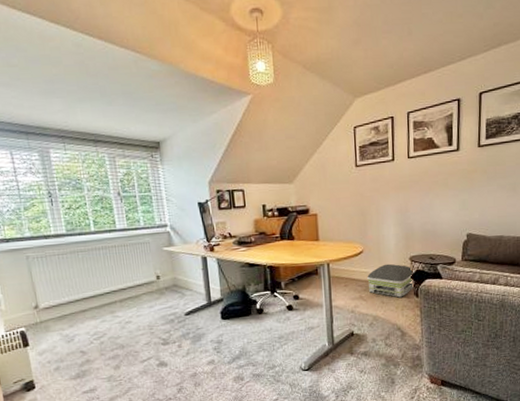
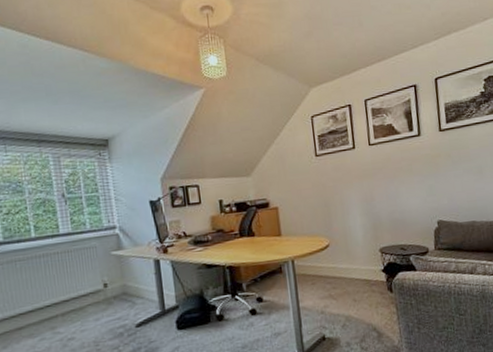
air purifier: present [367,263,415,298] -> none [335,257,388,294]

